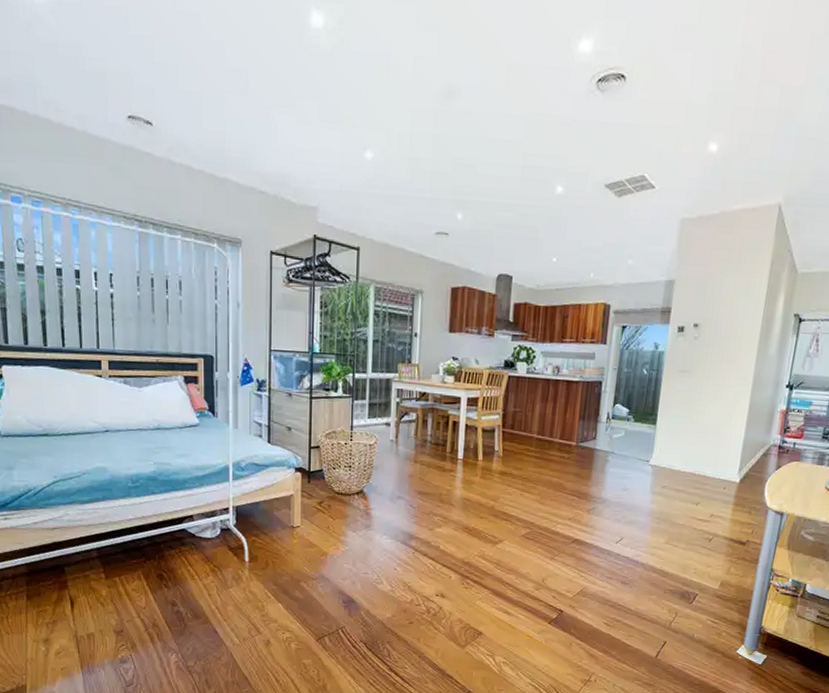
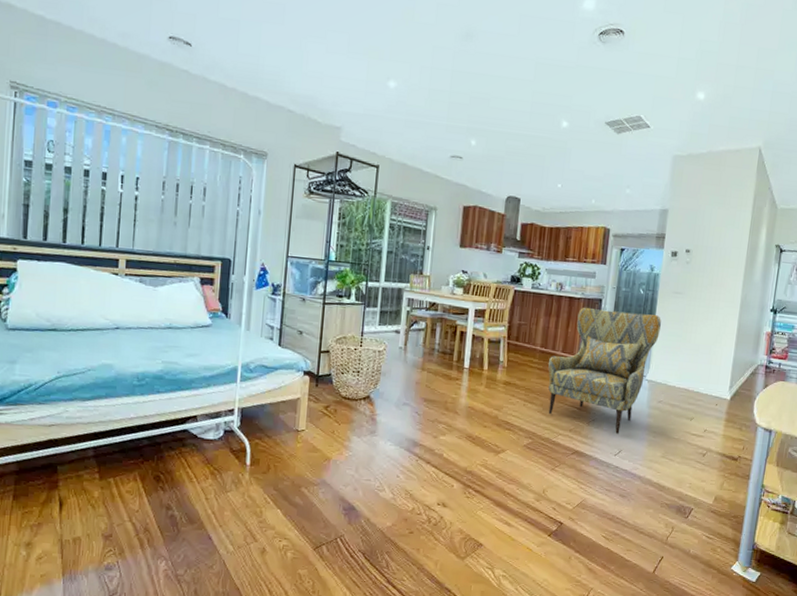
armchair: none [545,390,666,521] -> present [548,307,661,434]

